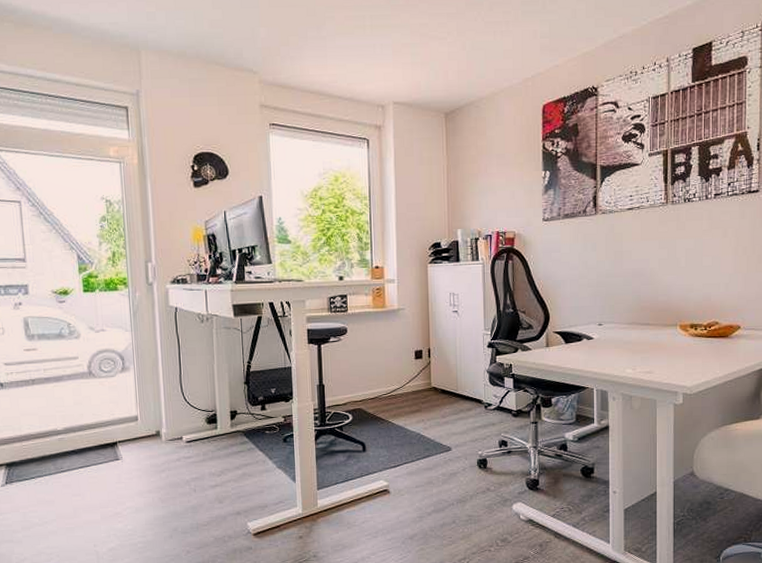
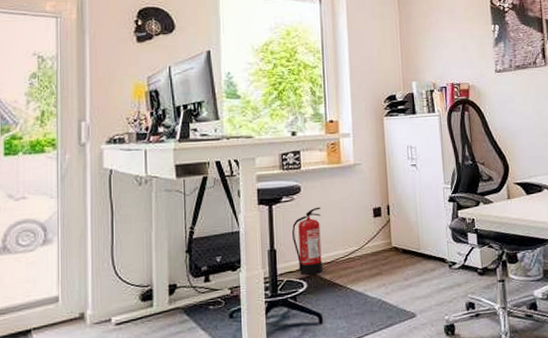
fire extinguisher: none [339,347,366,409] -> present [292,207,322,275]

